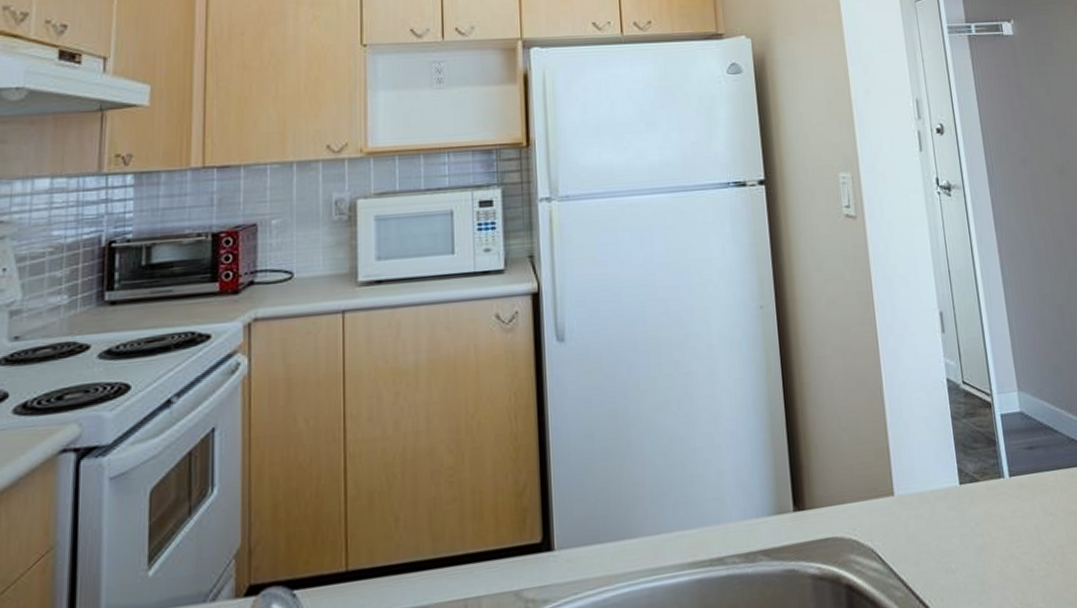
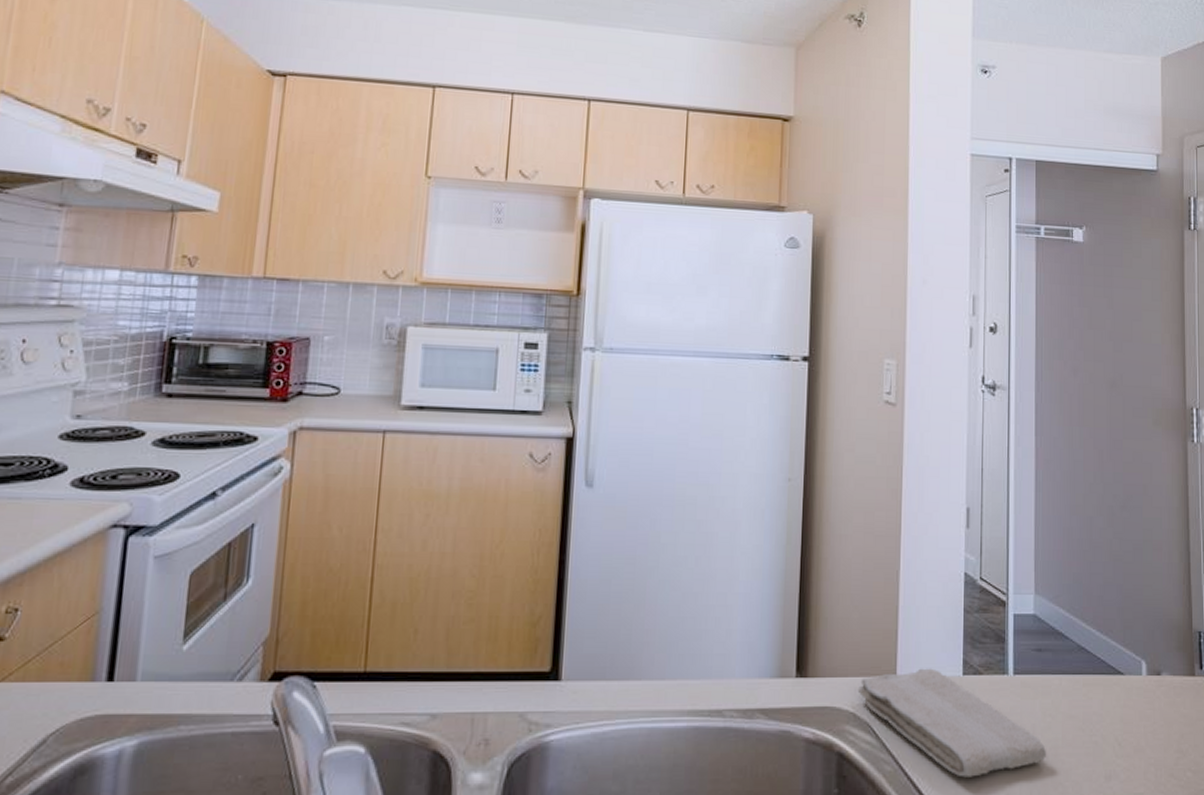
washcloth: none [857,482,1055,592] -> present [857,668,1047,777]

